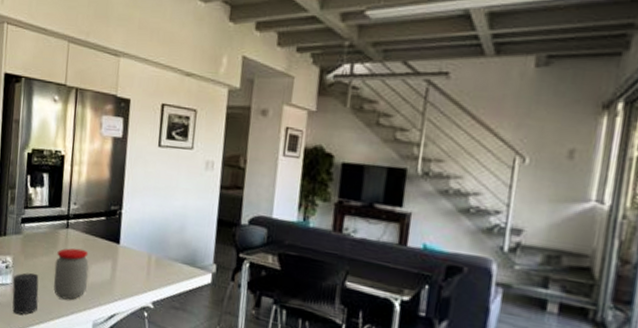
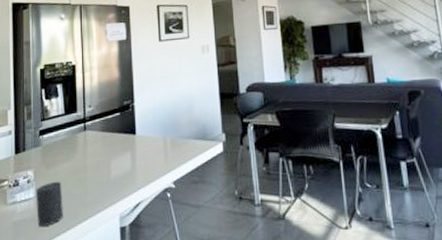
jar: present [53,248,89,300] -> none [76,147,109,200]

